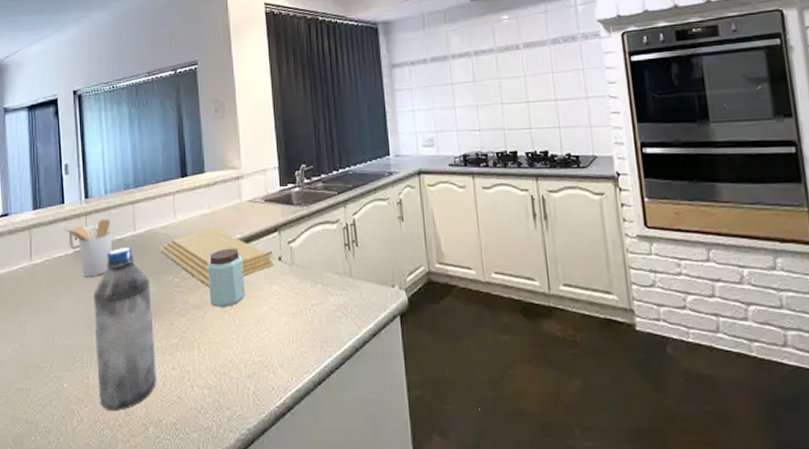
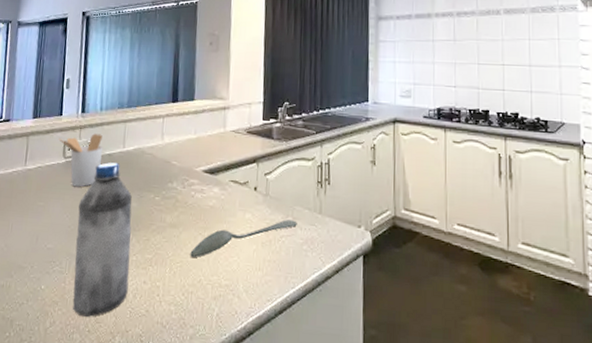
cutting board: present [159,228,275,288] -> none [144,153,250,209]
peanut butter: present [208,248,246,308] -> none [186,173,221,230]
spoon: none [218,287,328,337] -> present [190,220,297,258]

